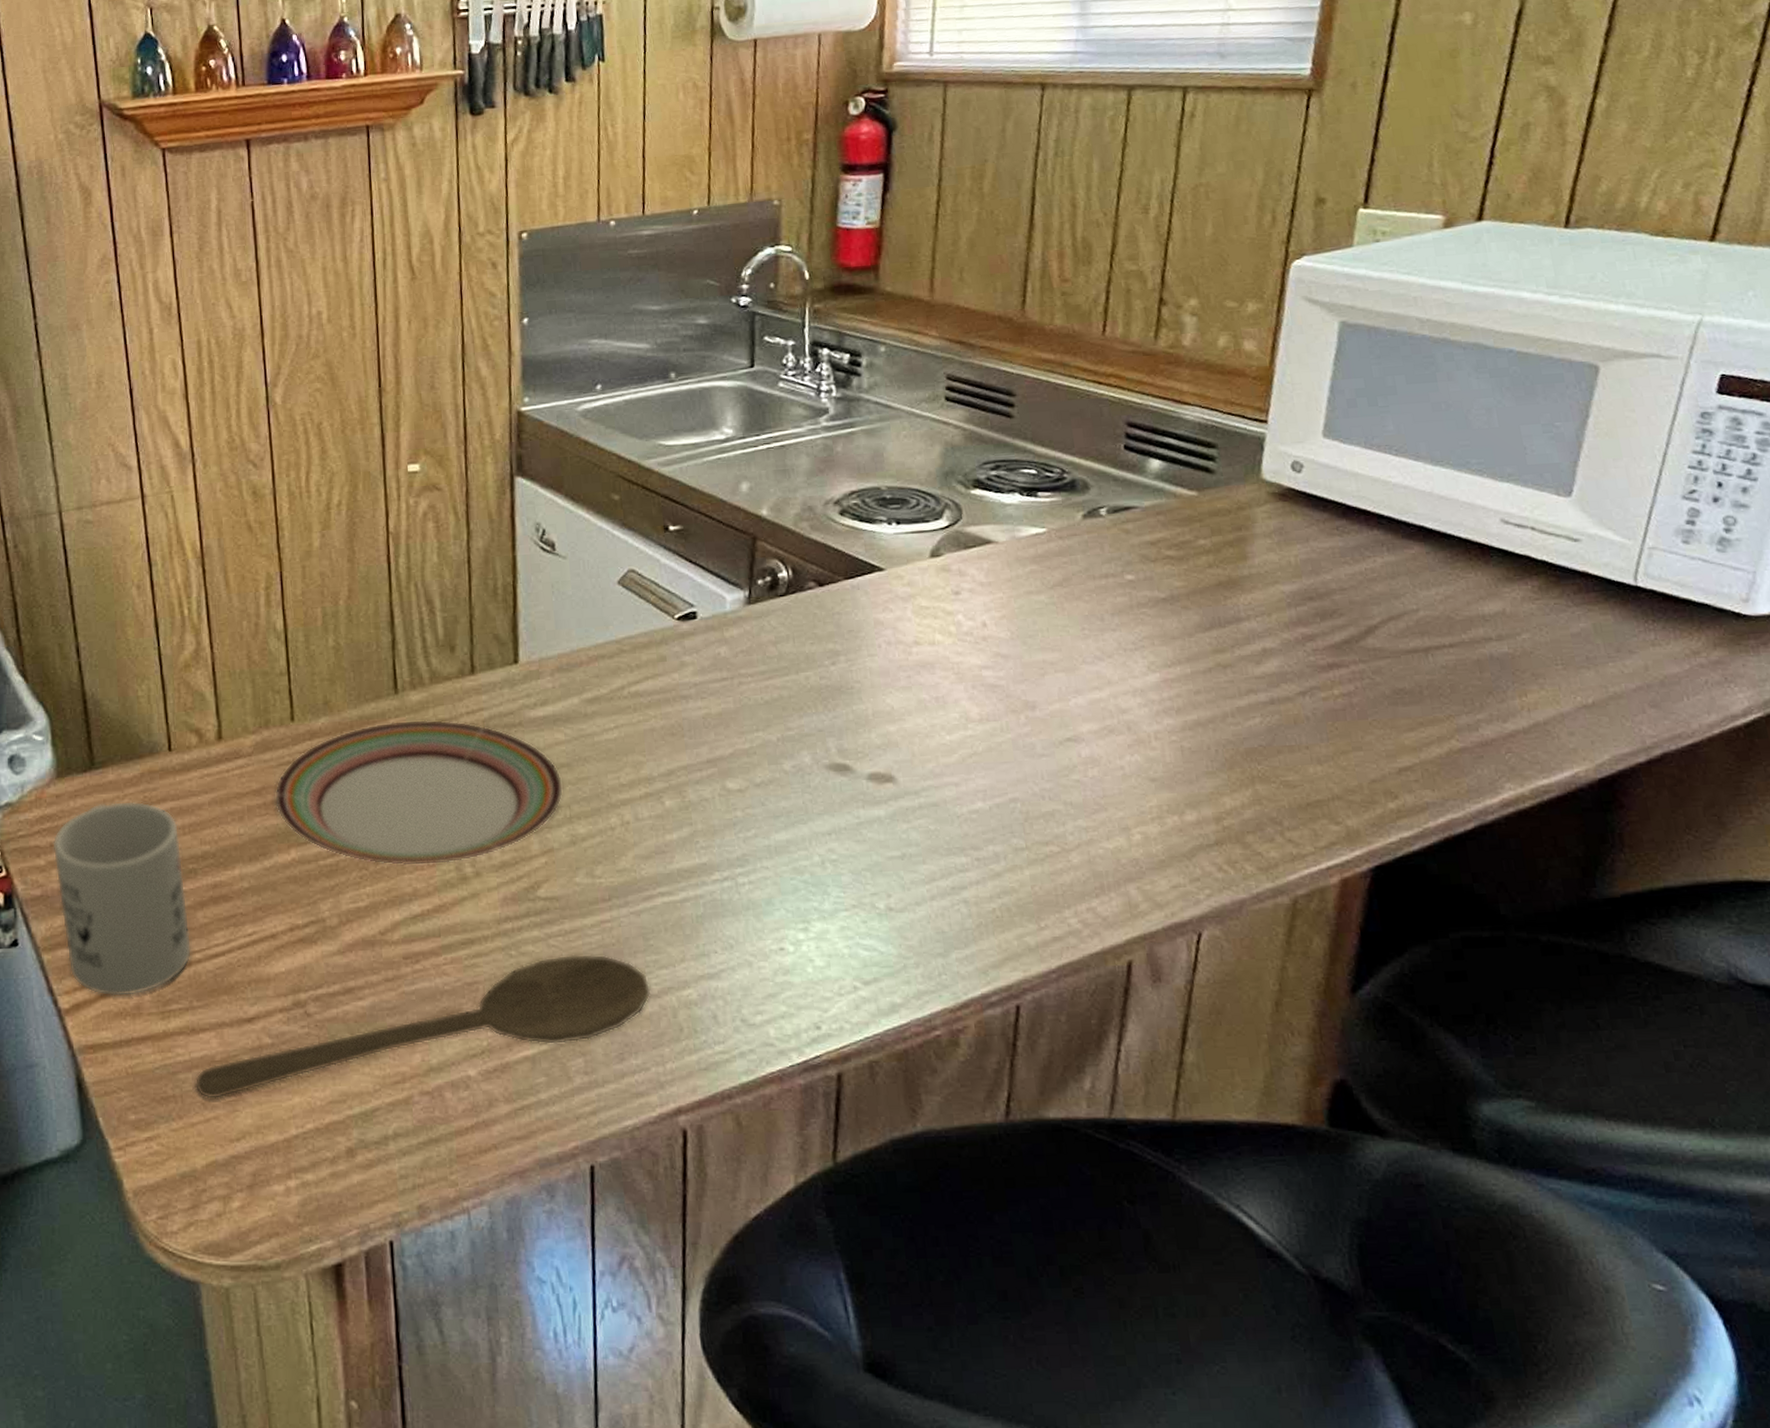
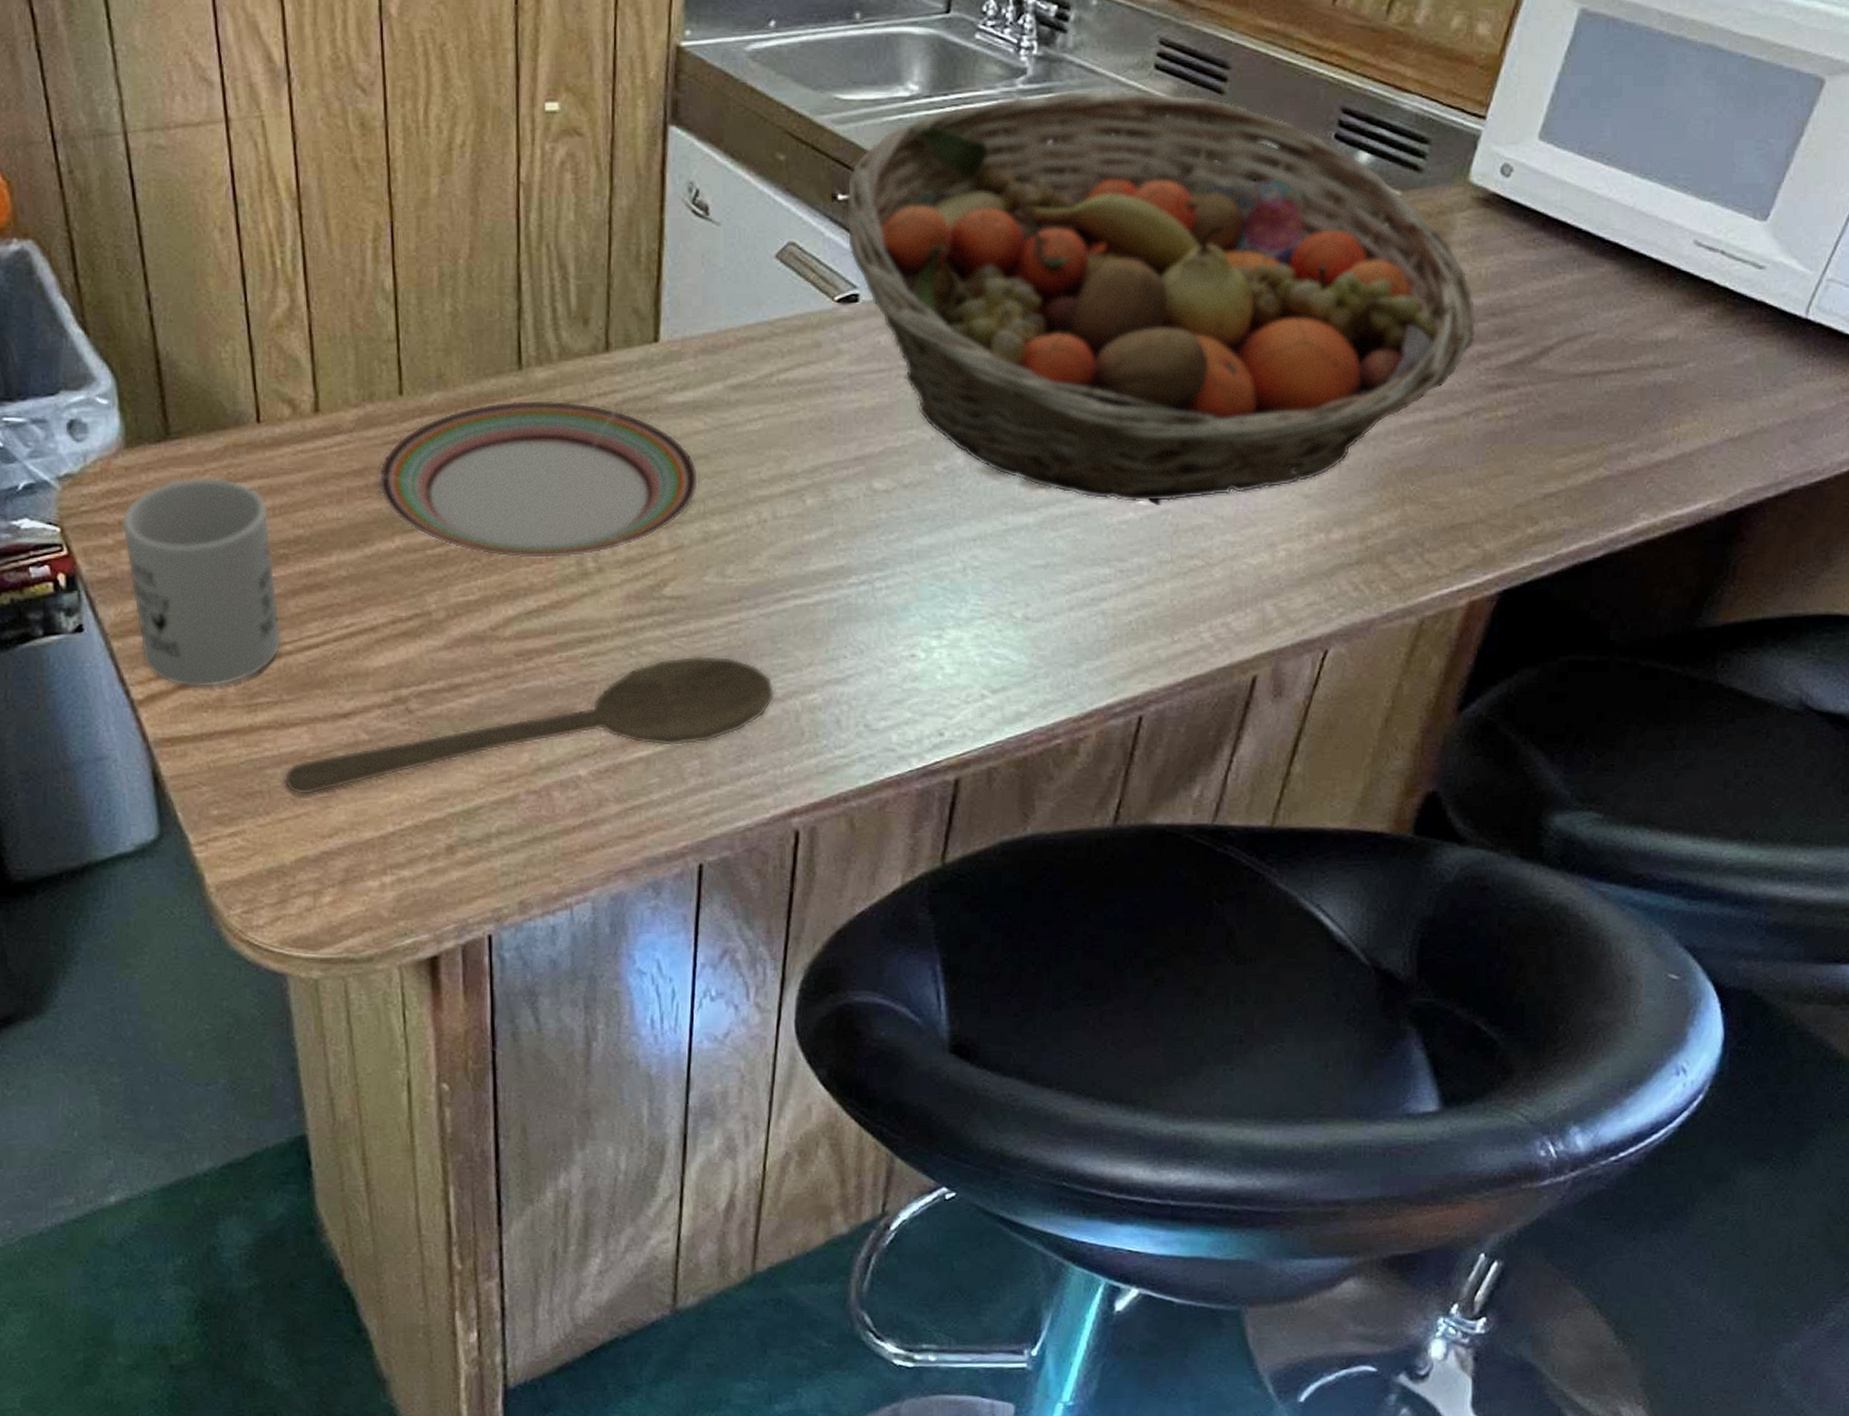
fruit basket: none [676,419,1297,793] -> present [845,90,1477,503]

